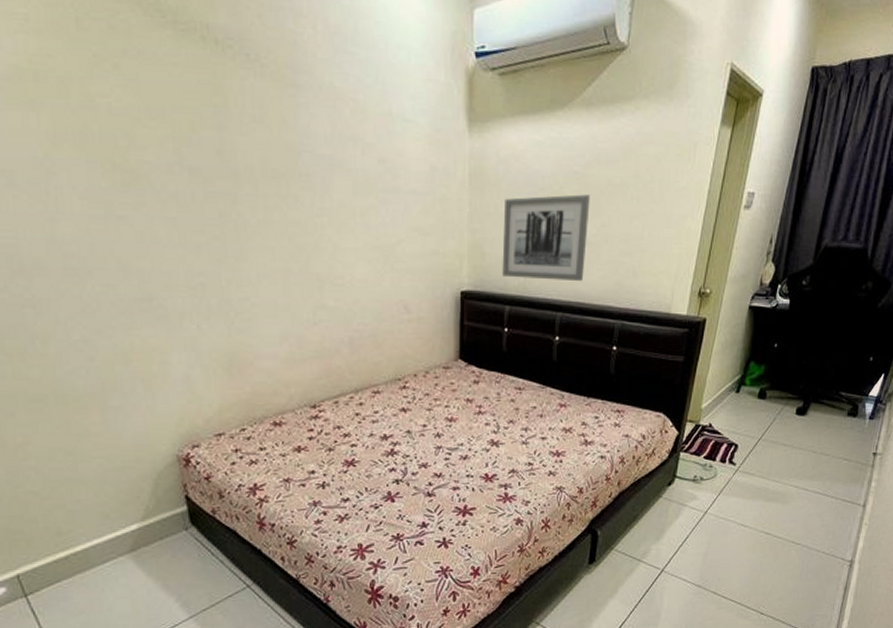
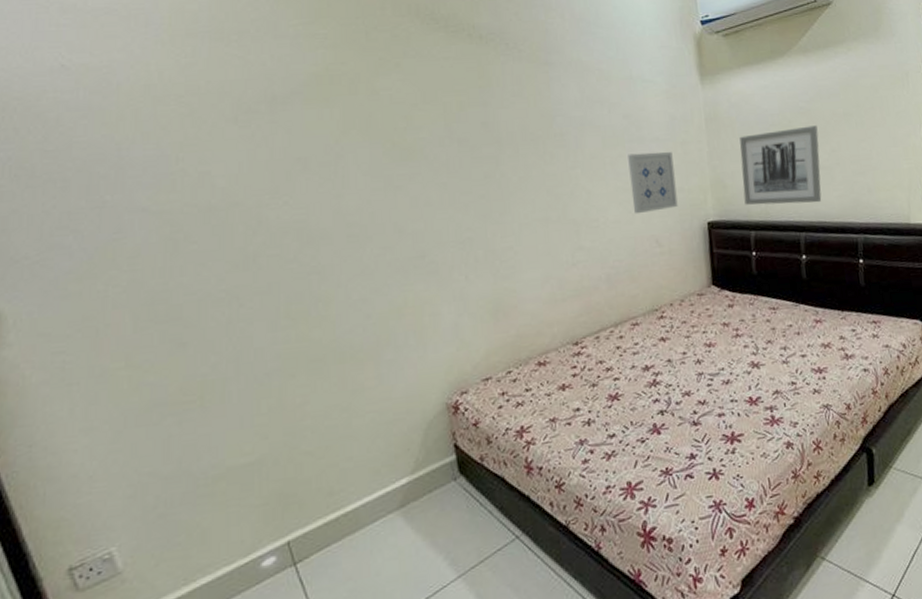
wall art: none [380,206,431,275] -> present [628,151,678,214]

